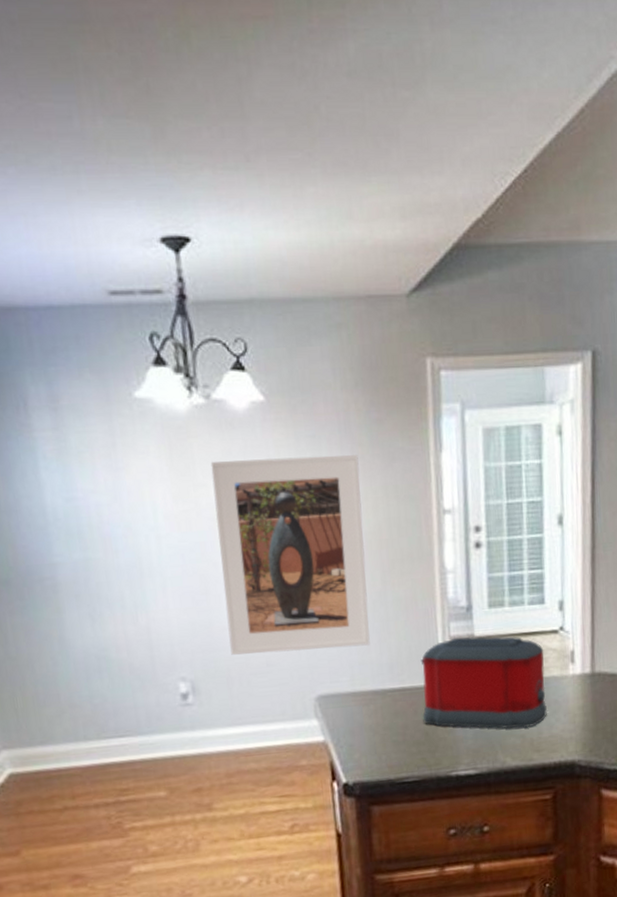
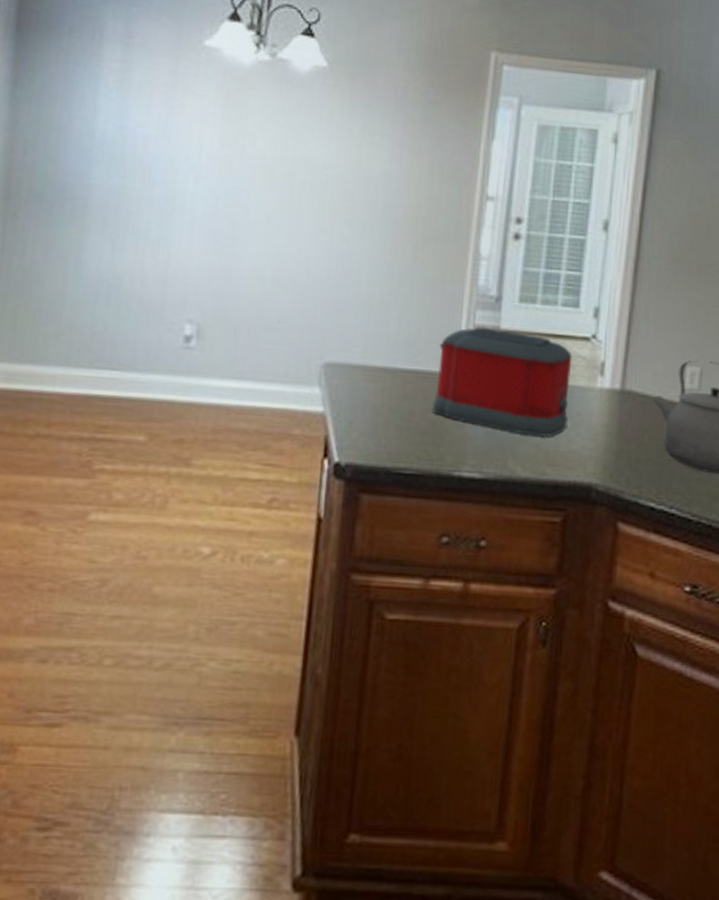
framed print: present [210,455,370,655] -> none [244,114,409,319]

